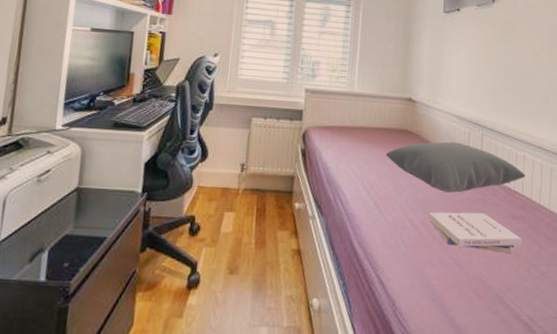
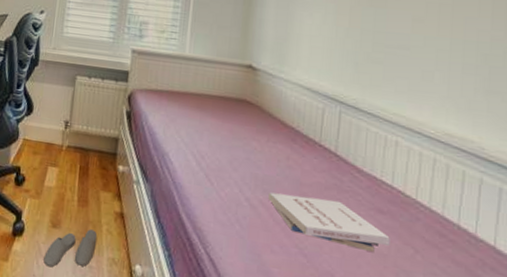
slippers: none [221,270,276,316] -> present [44,229,98,268]
cushion: present [386,141,526,193] -> none [220,115,398,175]

